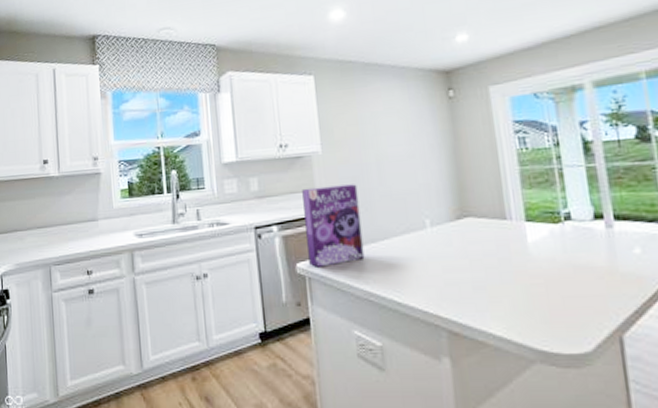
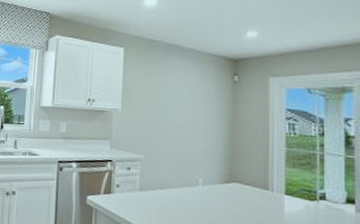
cereal box: present [302,184,365,267] -> none [98,137,146,203]

